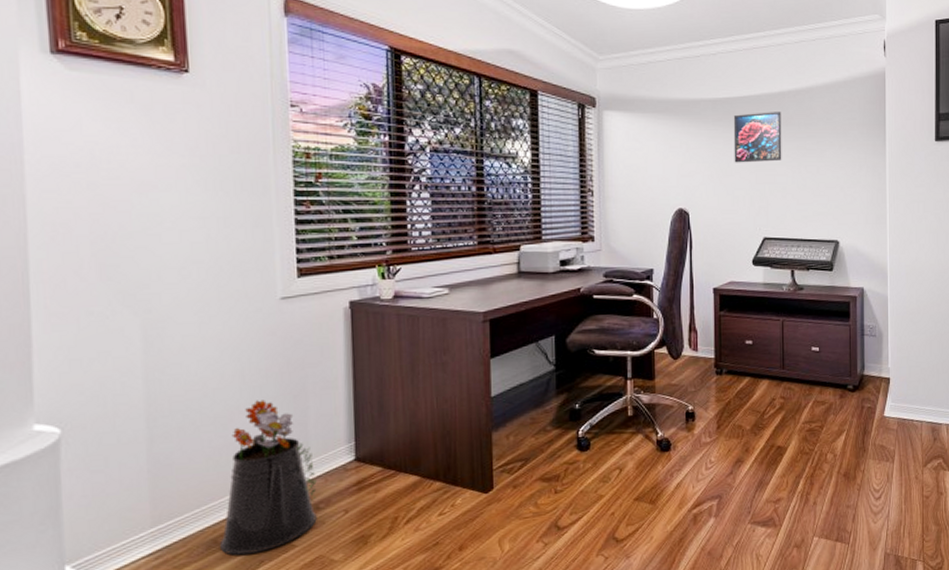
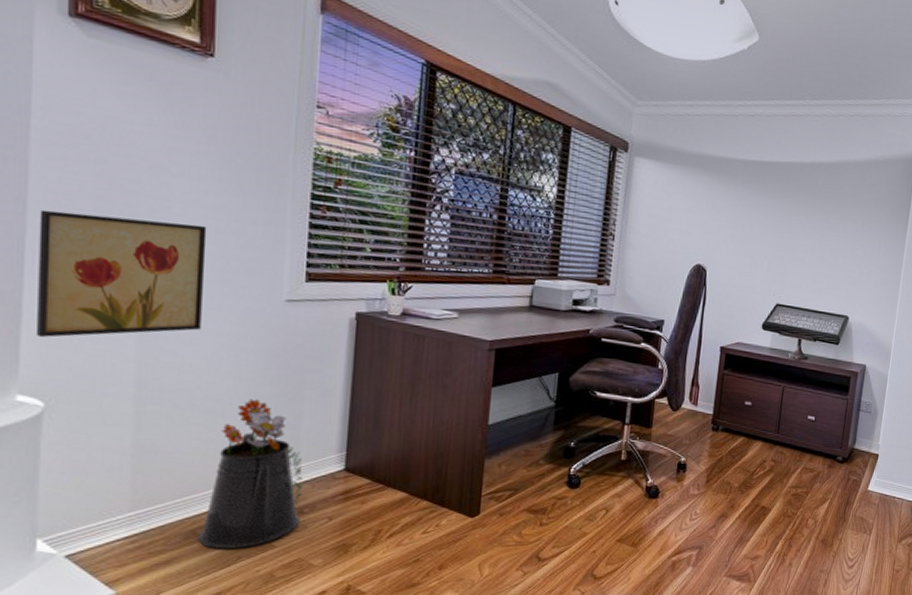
wall art: none [40,235,202,365] -> present [37,209,207,337]
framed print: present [733,112,782,163] -> none [757,179,811,231]

